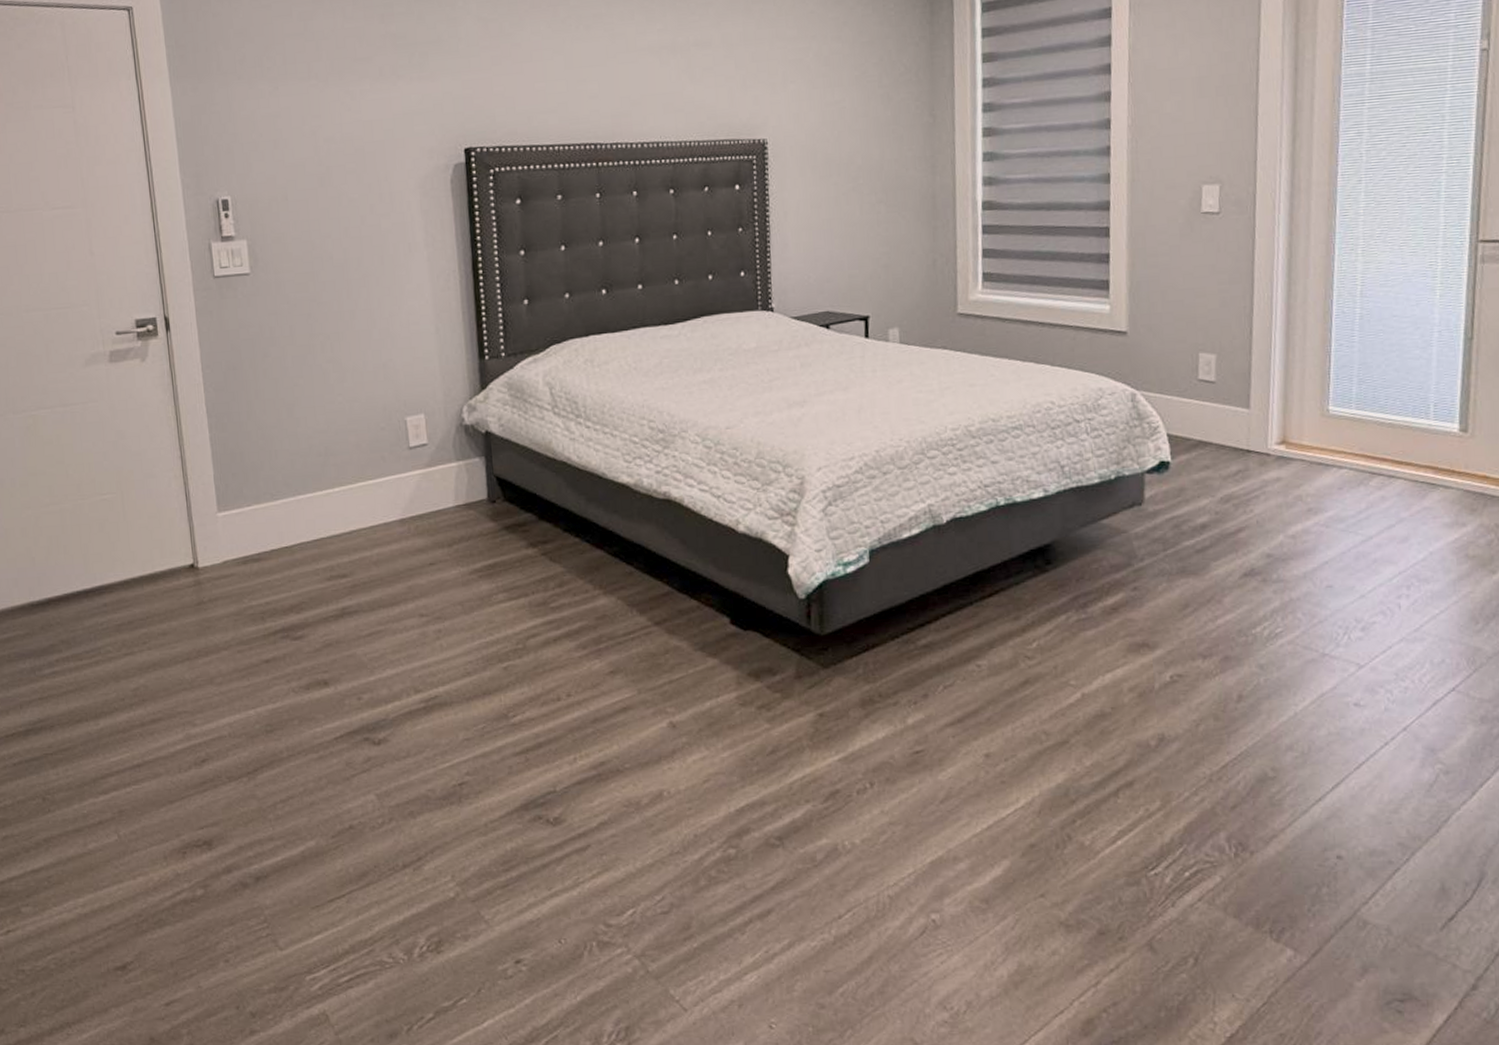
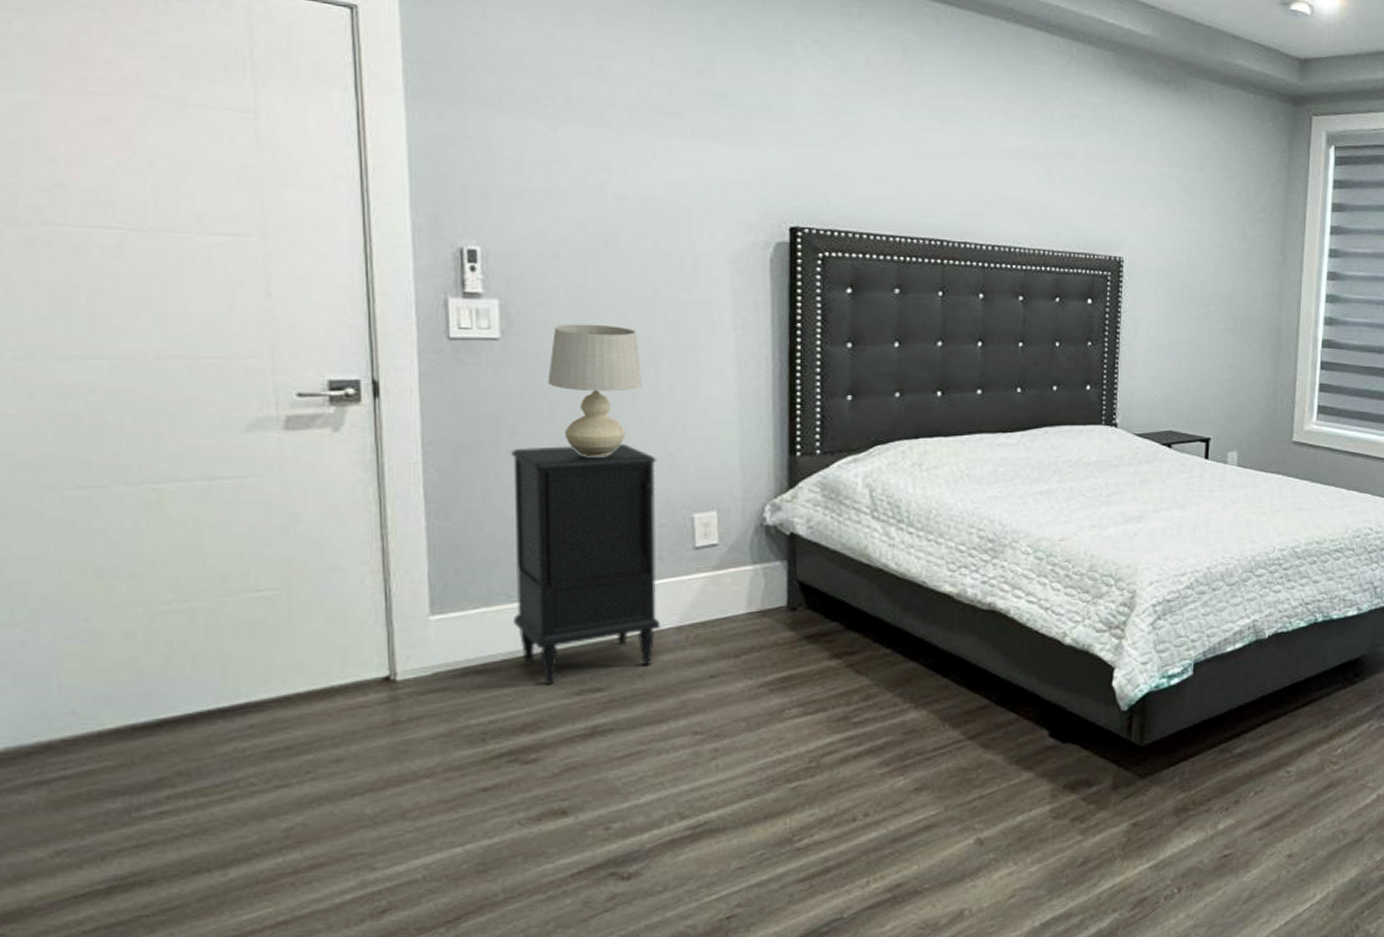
nightstand: none [265,358,388,571] -> present [511,444,661,684]
table lamp: none [287,253,357,371] -> present [548,324,642,456]

